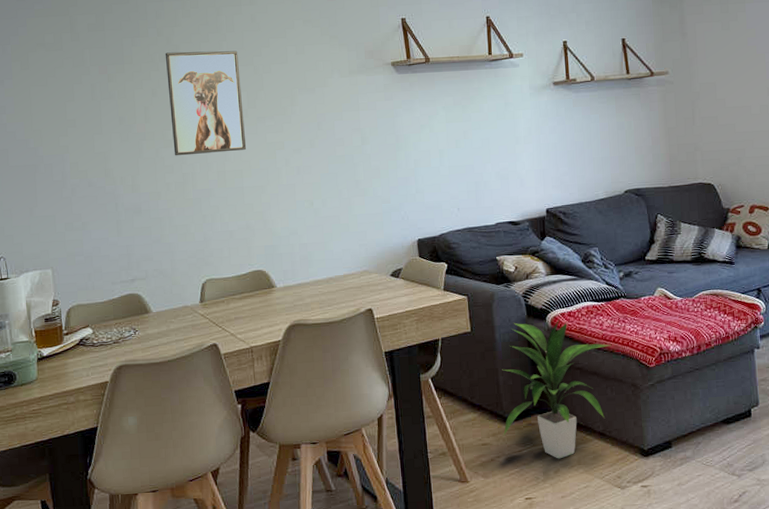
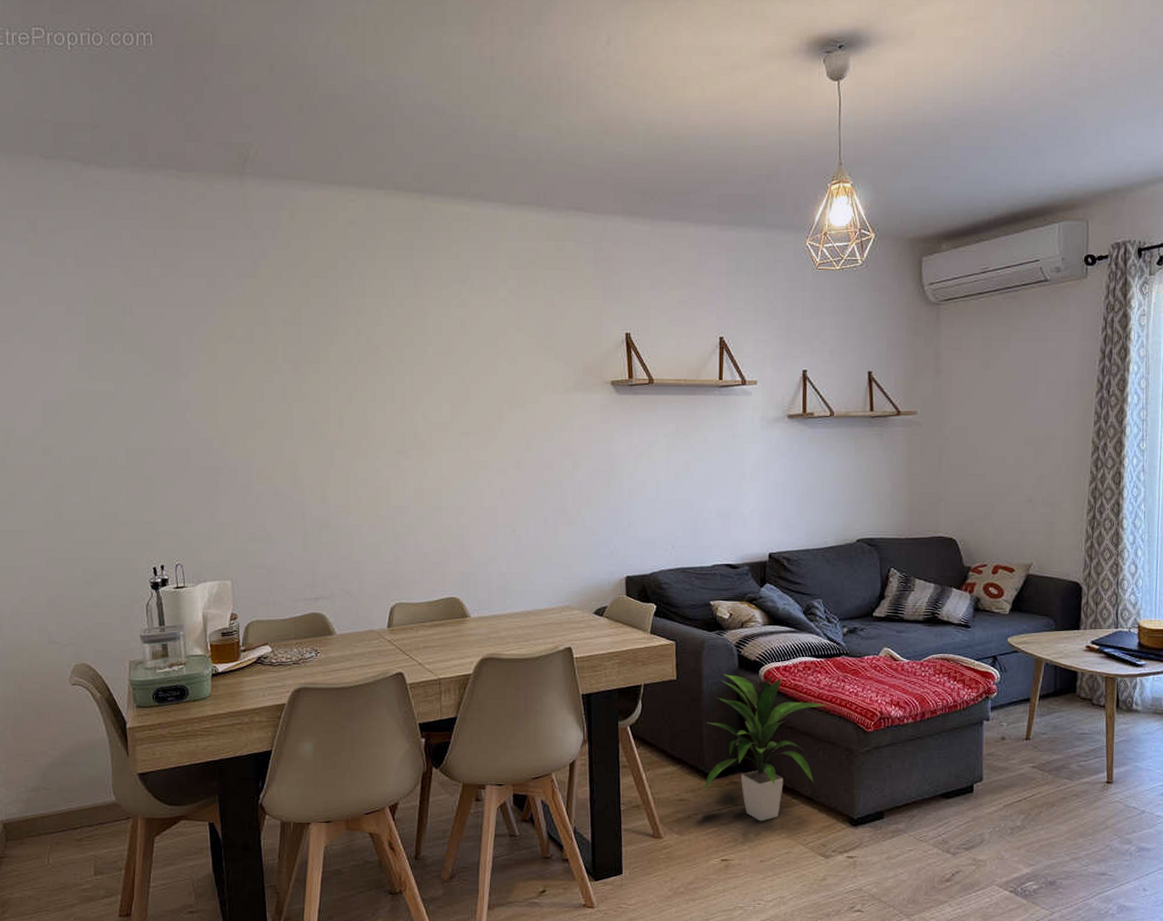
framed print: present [165,51,247,156] -> none [364,354,447,468]

